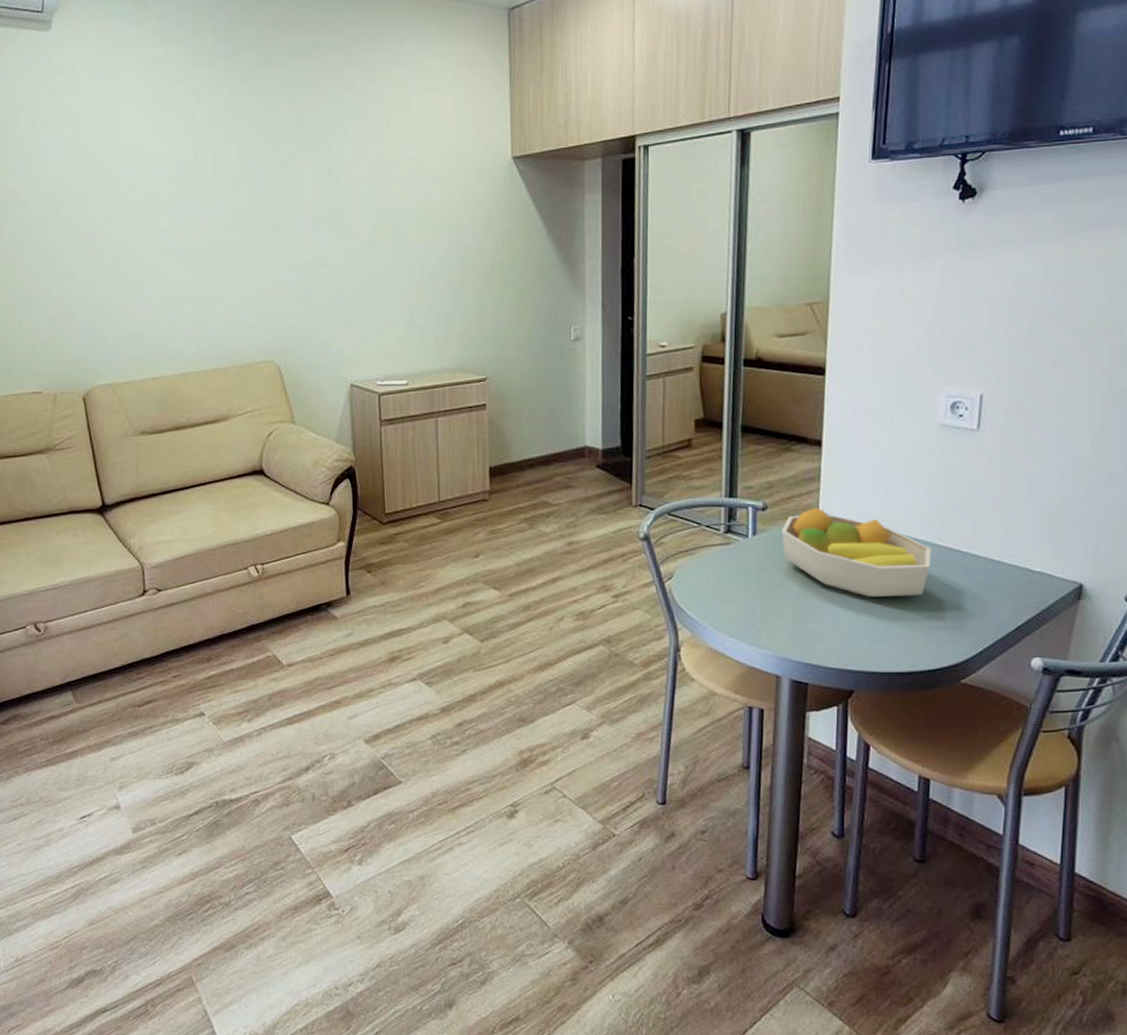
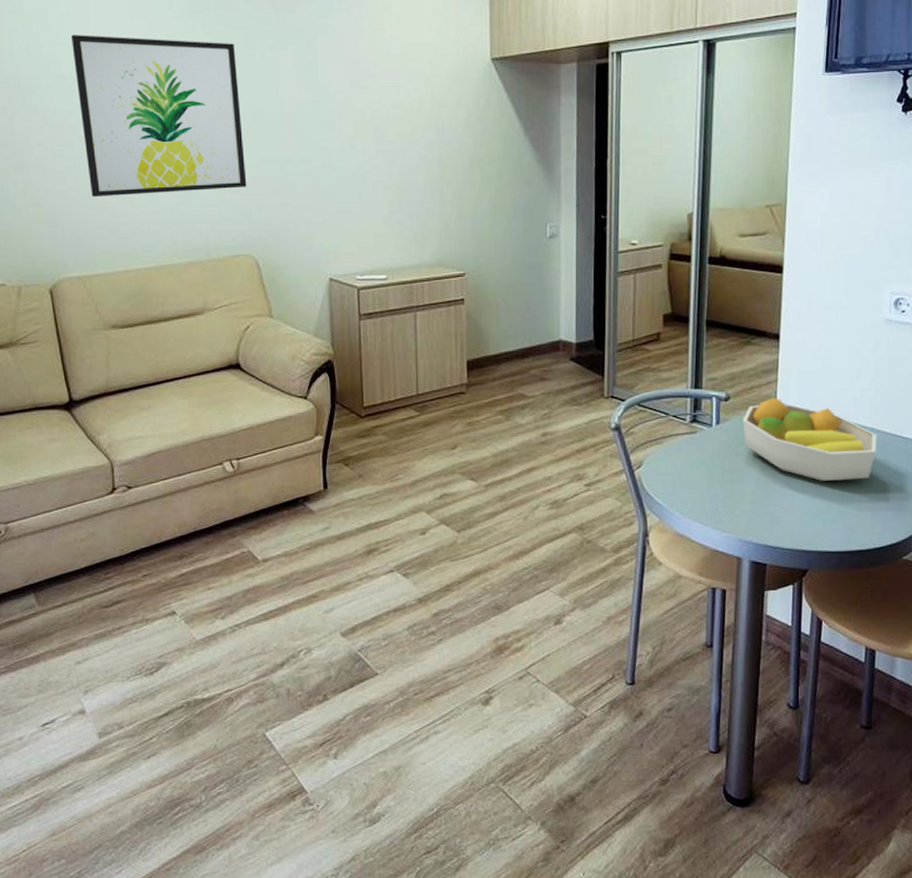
wall art: none [100,147,269,307] -> present [71,35,247,198]

